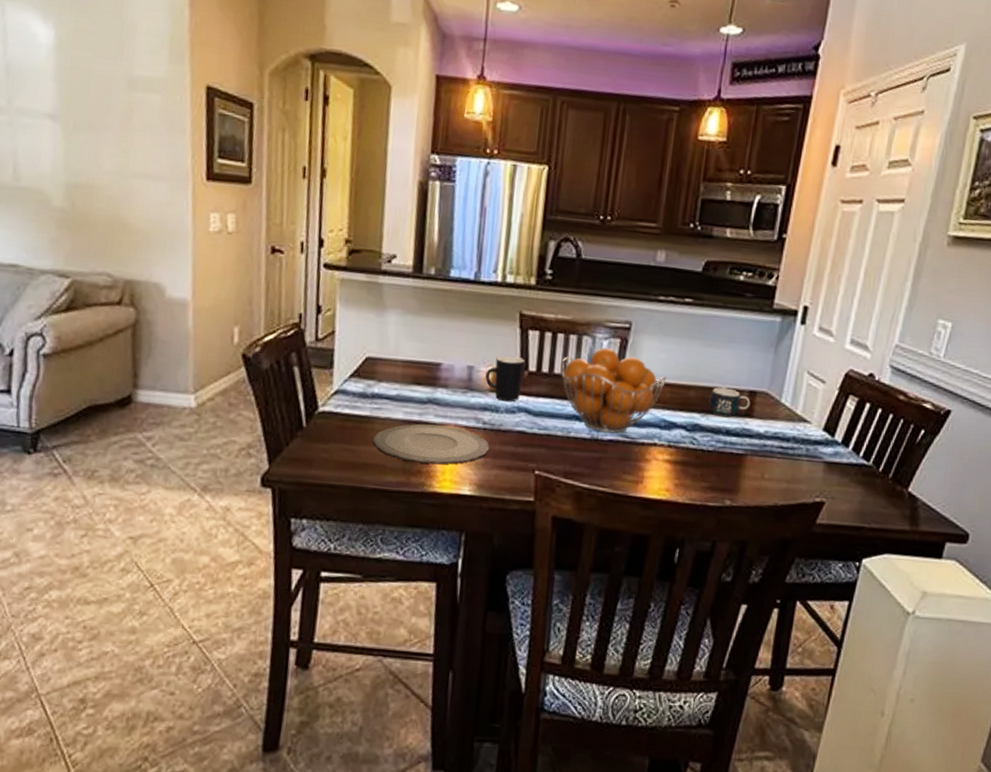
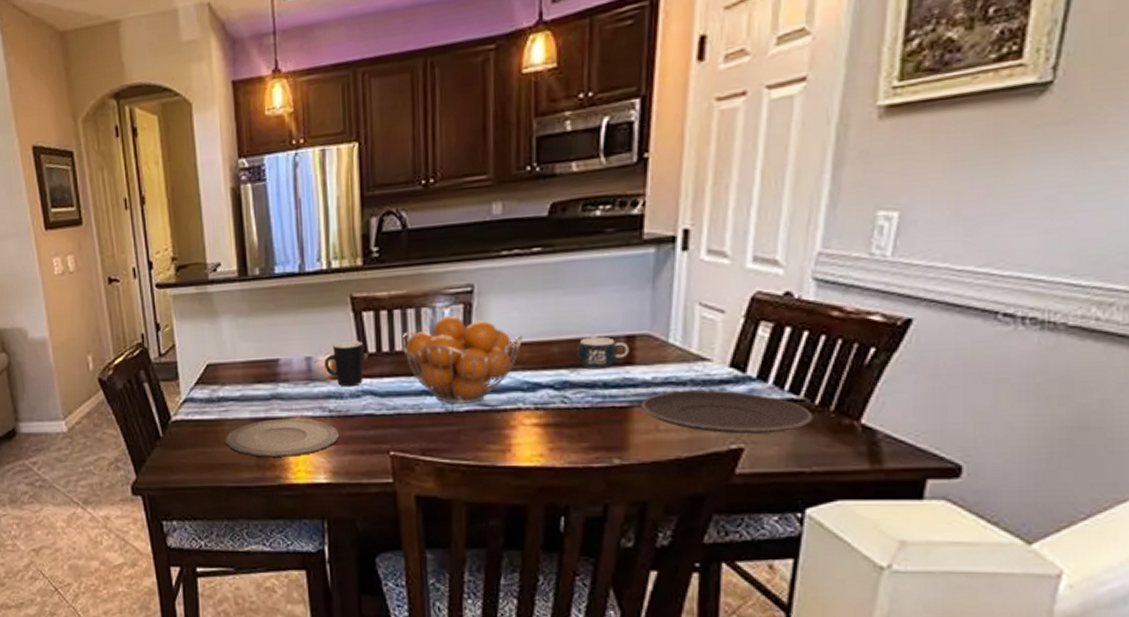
plate: none [753,445,877,492] -> present [641,390,813,434]

